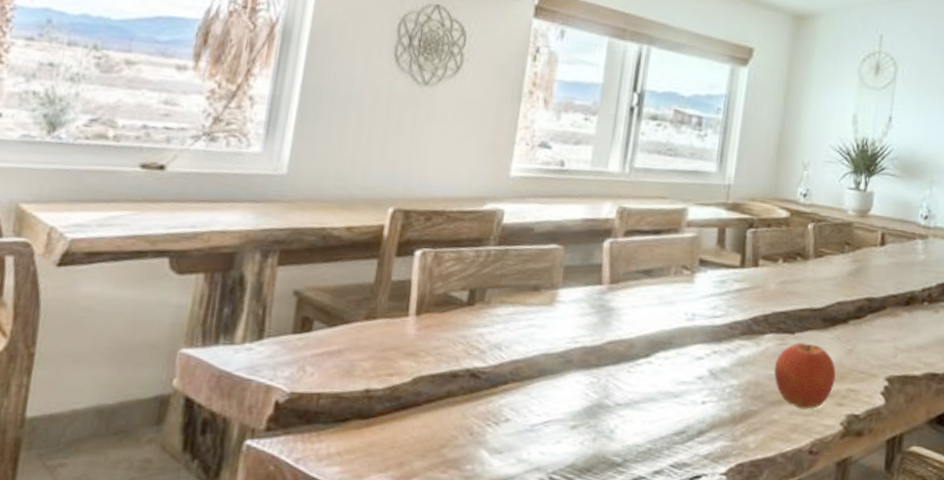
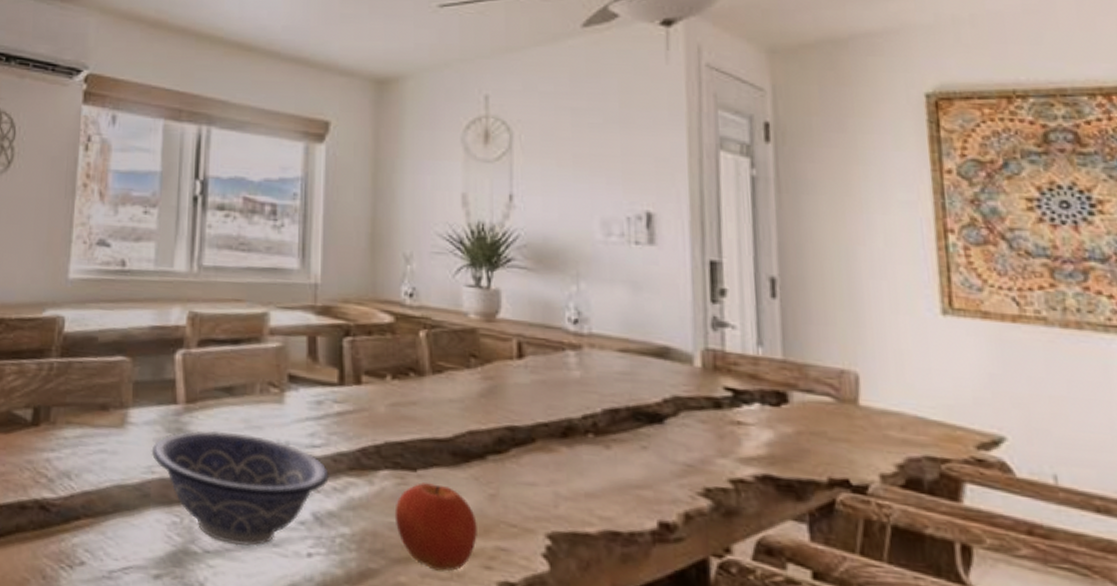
decorative bowl: none [576,306,725,399] -> present [151,431,329,547]

